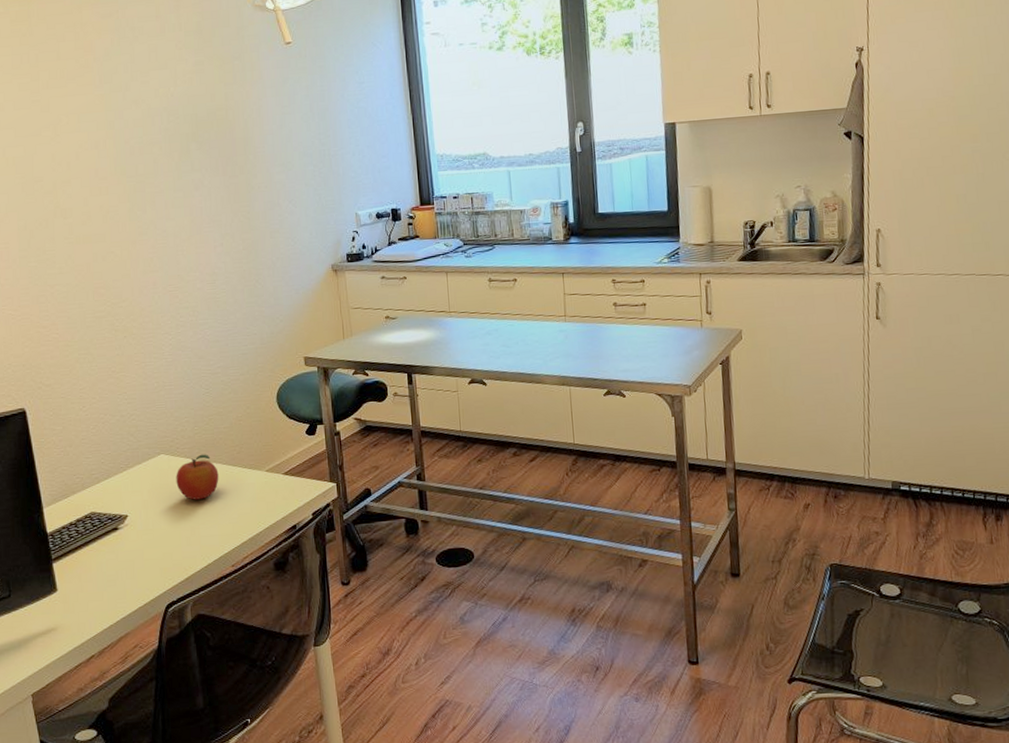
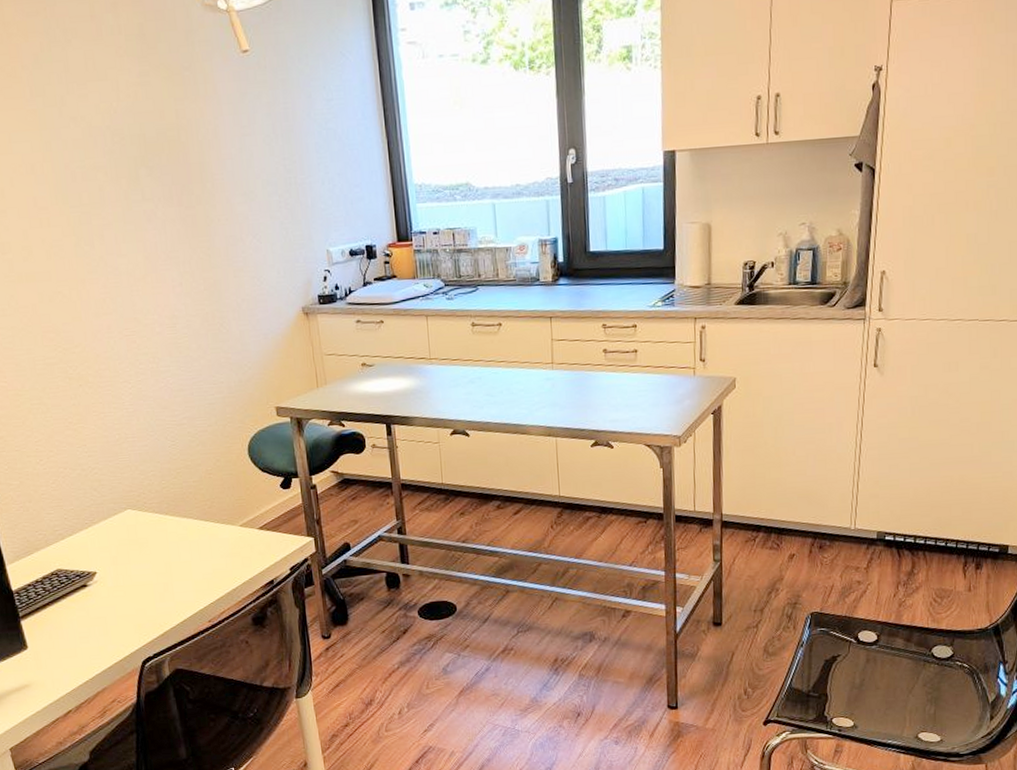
fruit: present [176,454,219,500] -> none [145,508,191,556]

